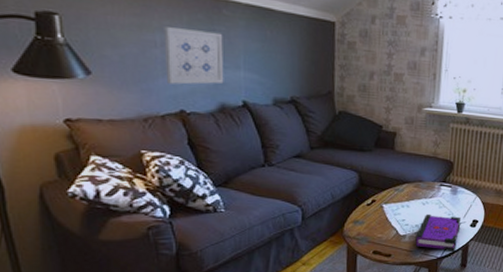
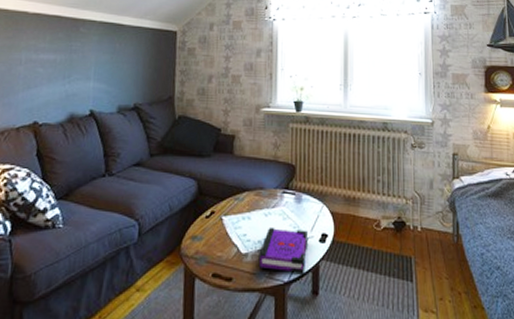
wall art: present [164,27,224,85] -> none [25,46,79,98]

